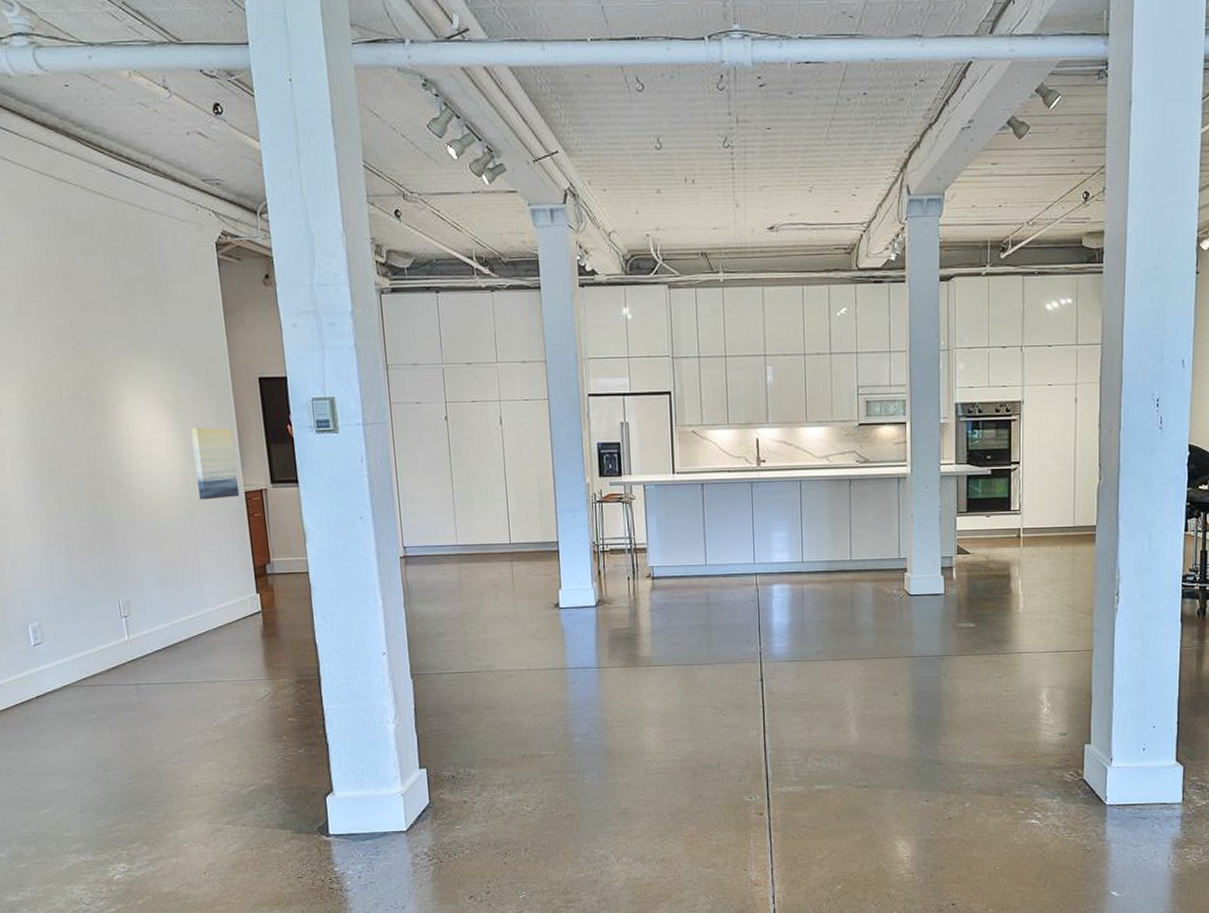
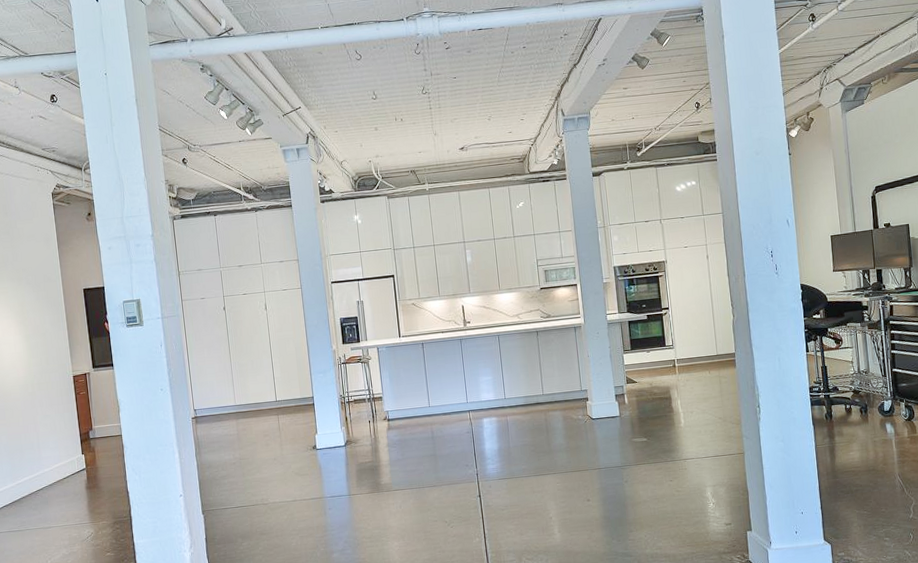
wall art: present [191,427,240,500] -> none [33,329,69,385]

